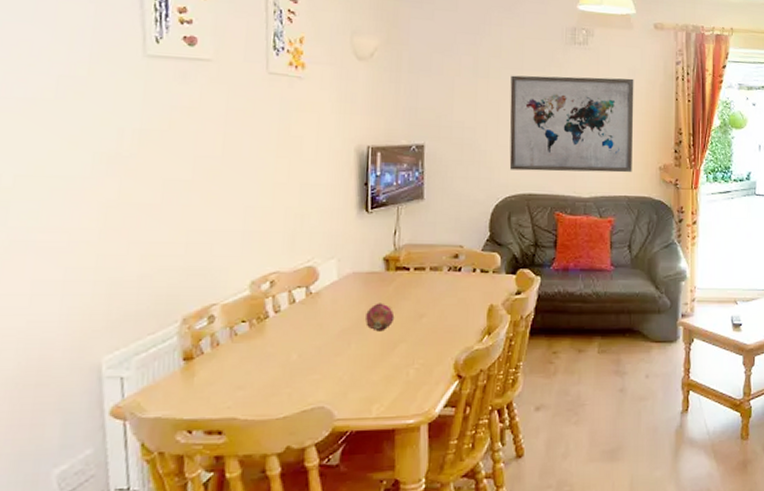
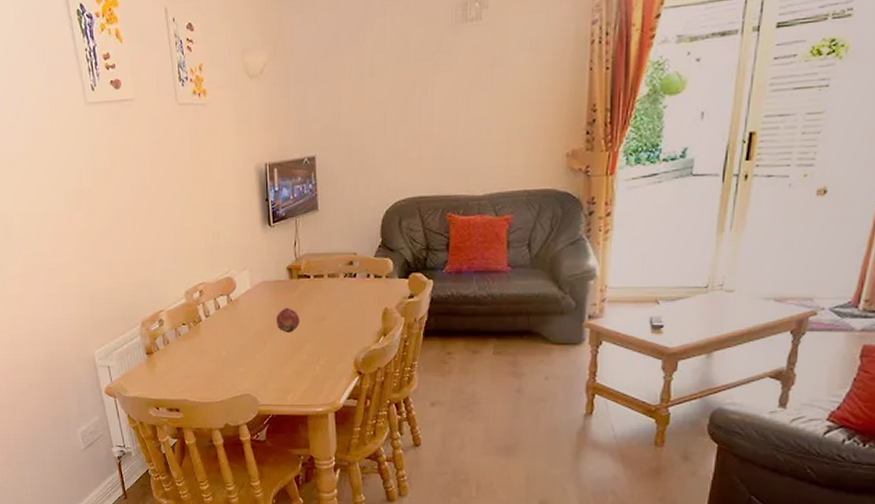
wall art: present [509,75,634,173] -> none [396,51,537,173]

